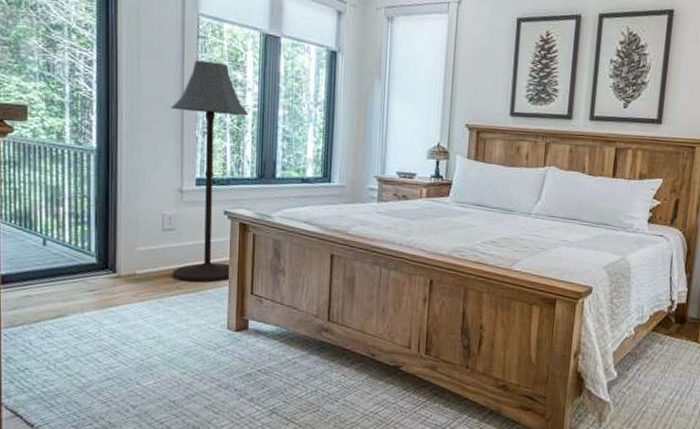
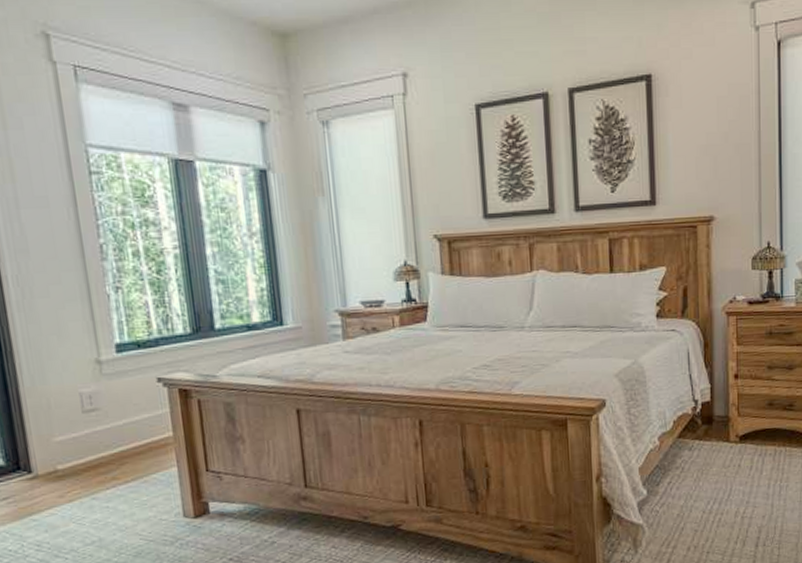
floor lamp: present [171,60,248,283] -> none [69,200,179,470]

